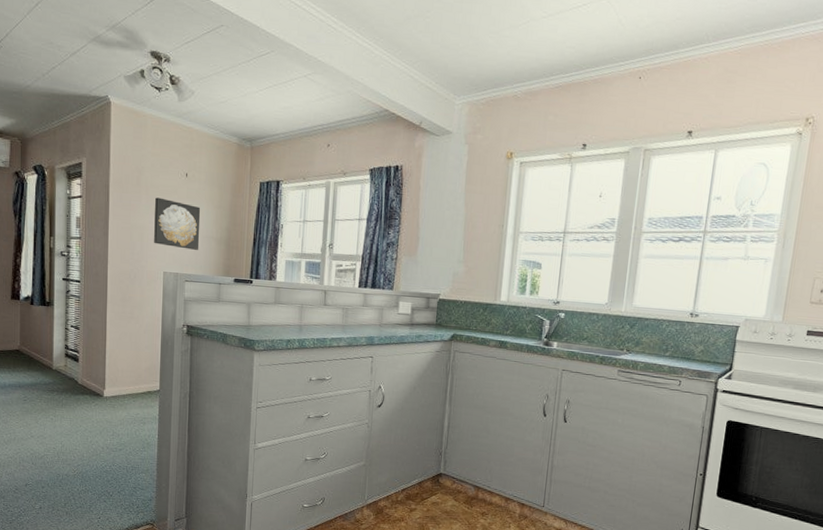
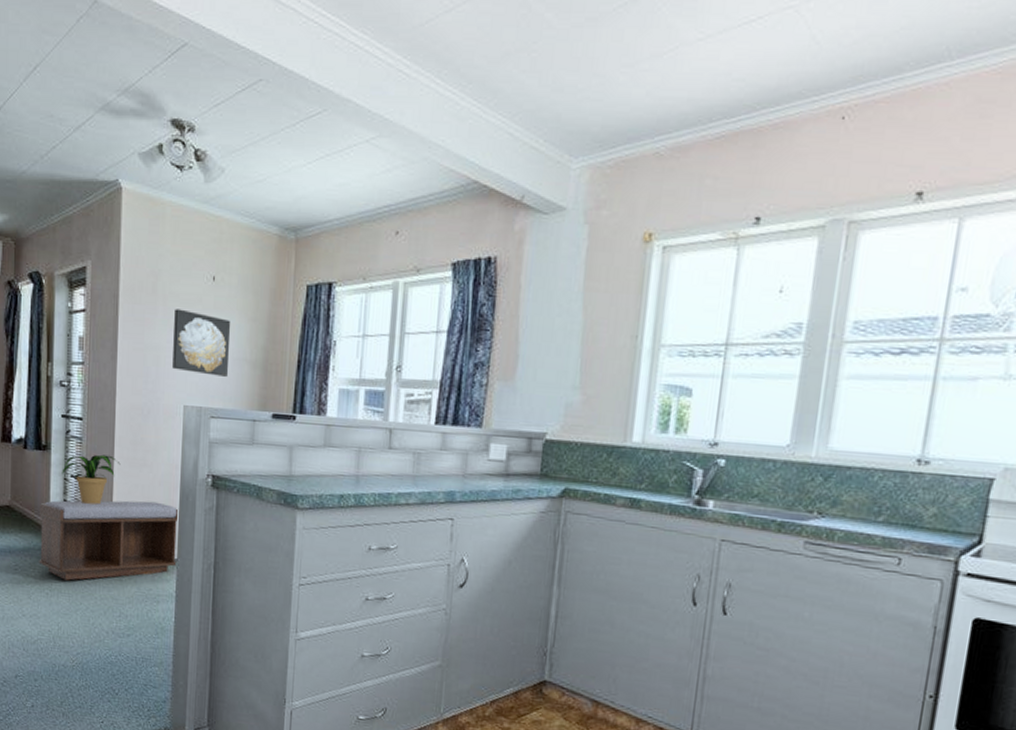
bench: none [44,345,159,408] -> present [39,500,178,581]
potted plant: none [63,309,112,349] -> present [62,454,121,505]

